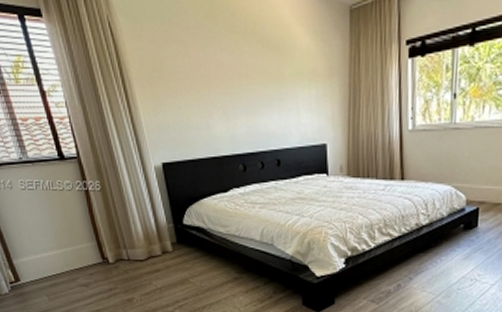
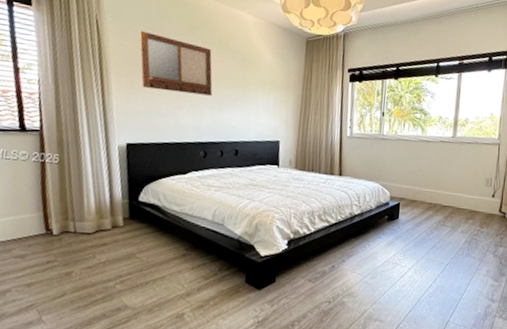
writing board: none [155,28,245,98] -> present [139,30,213,96]

